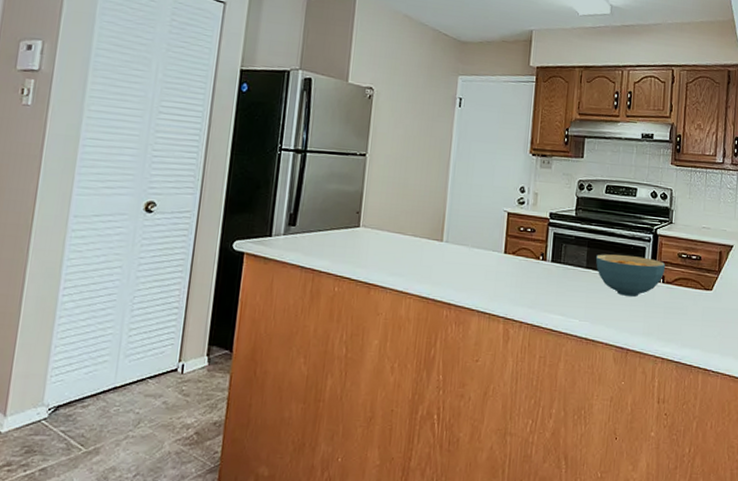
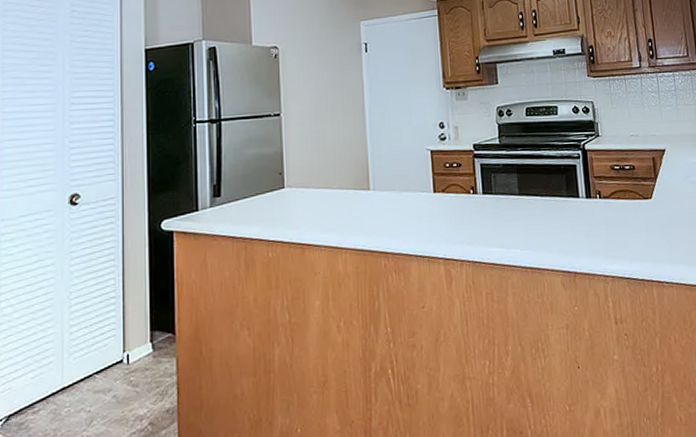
cereal bowl: present [595,254,666,297] -> none [526,175,600,218]

